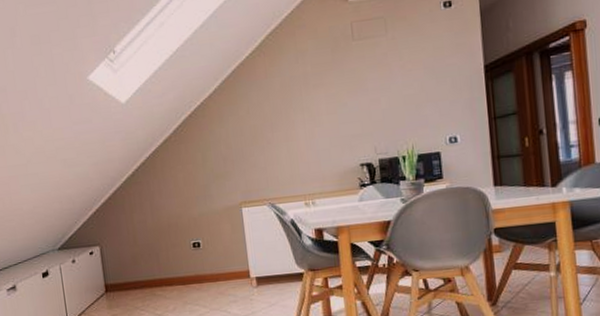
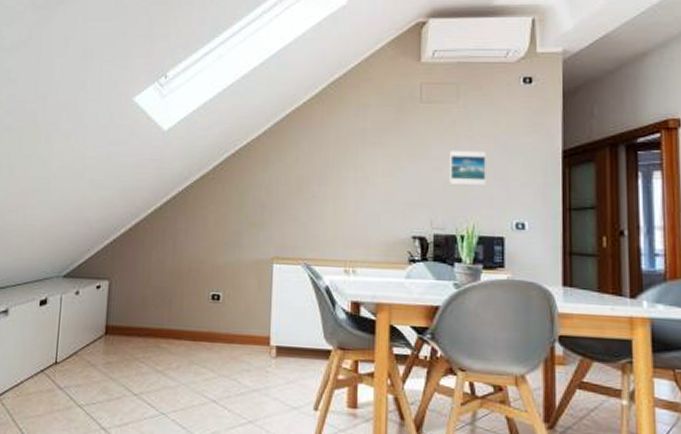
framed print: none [385,76,420,113] -> present [450,150,486,187]

